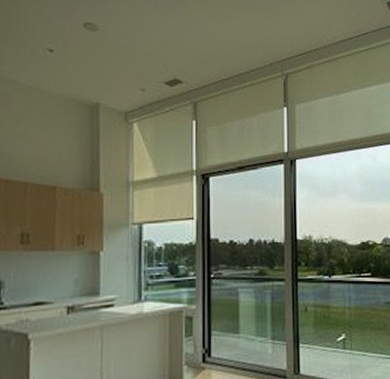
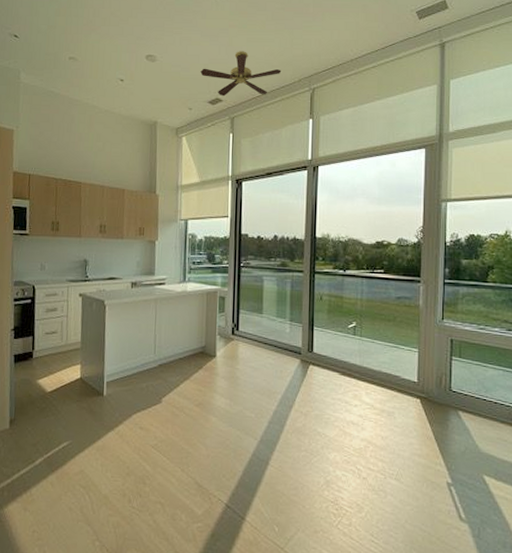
ceiling fan: none [154,27,251,79] -> present [200,51,282,97]

